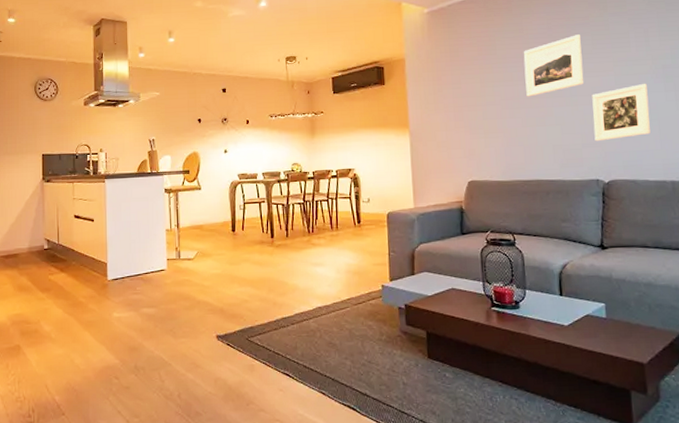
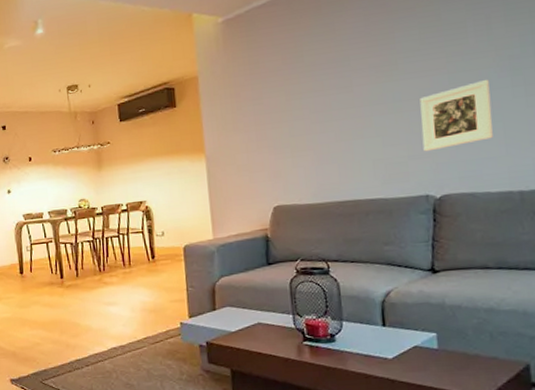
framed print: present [523,34,584,97] -> none [335,29,410,108]

